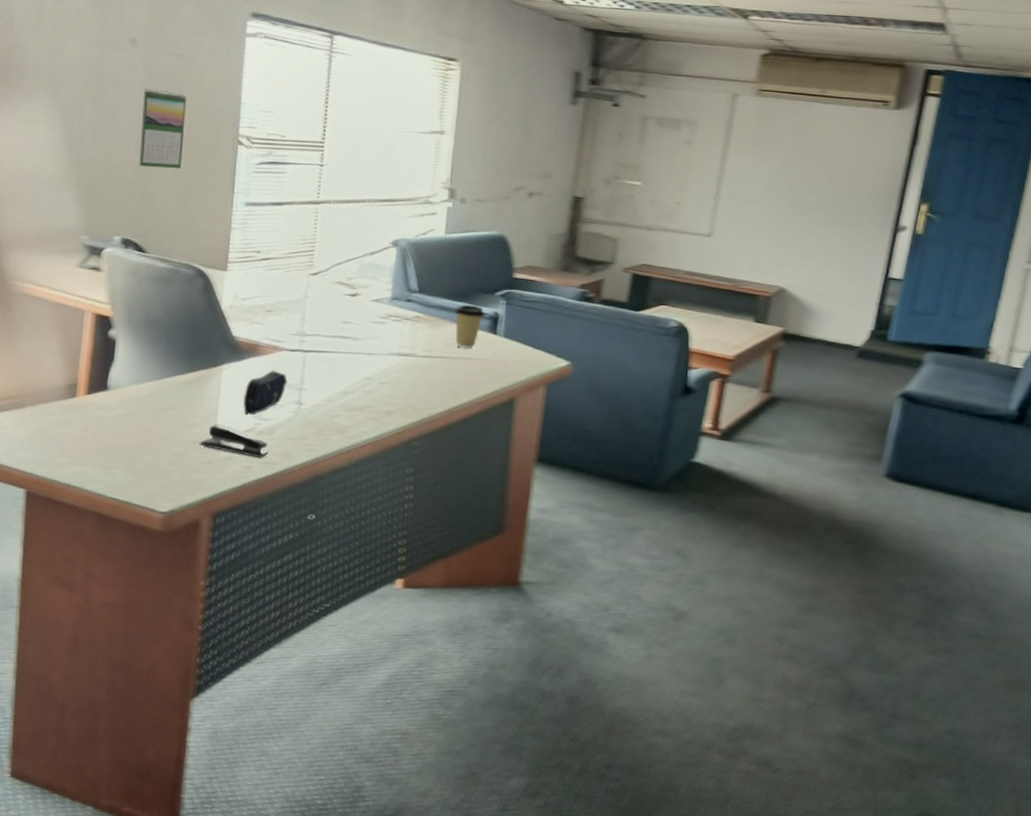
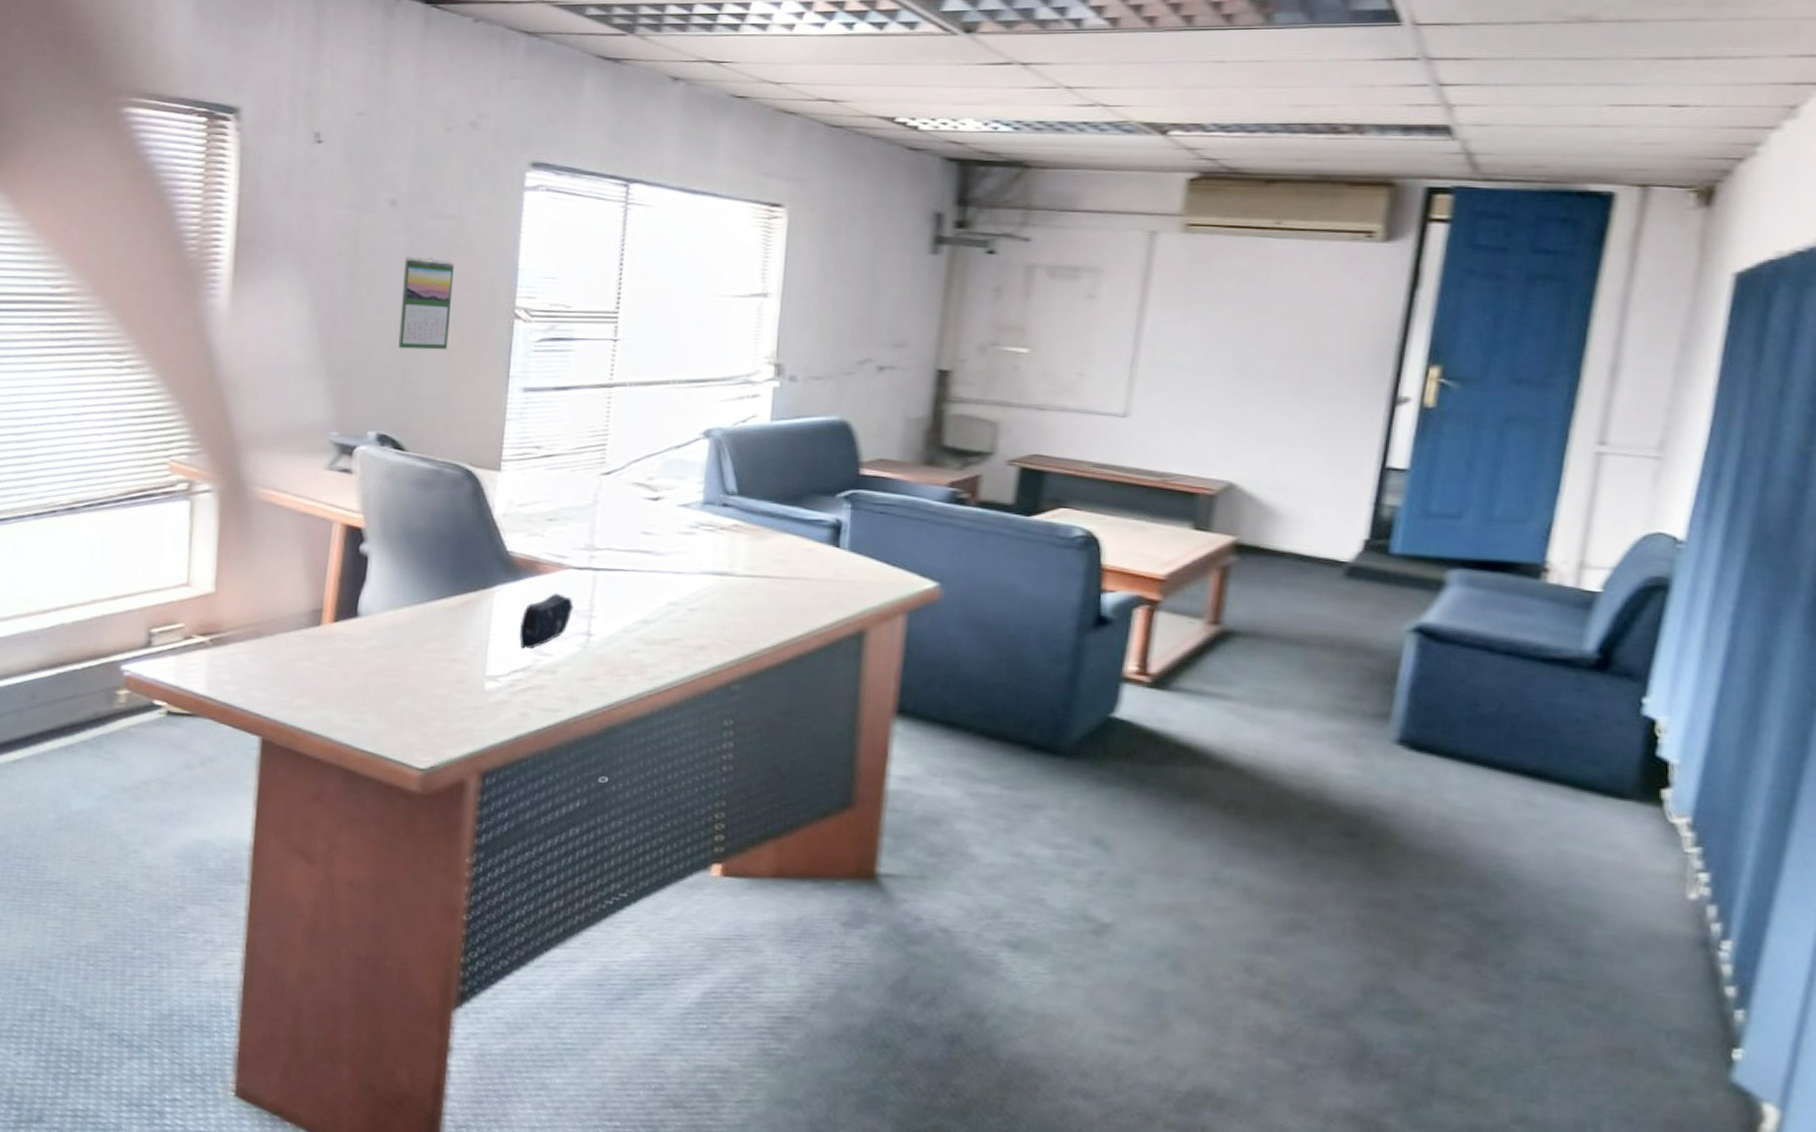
stapler: present [199,423,268,458] -> none [465,659,550,704]
coffee cup: present [453,304,485,349] -> none [783,509,824,566]

